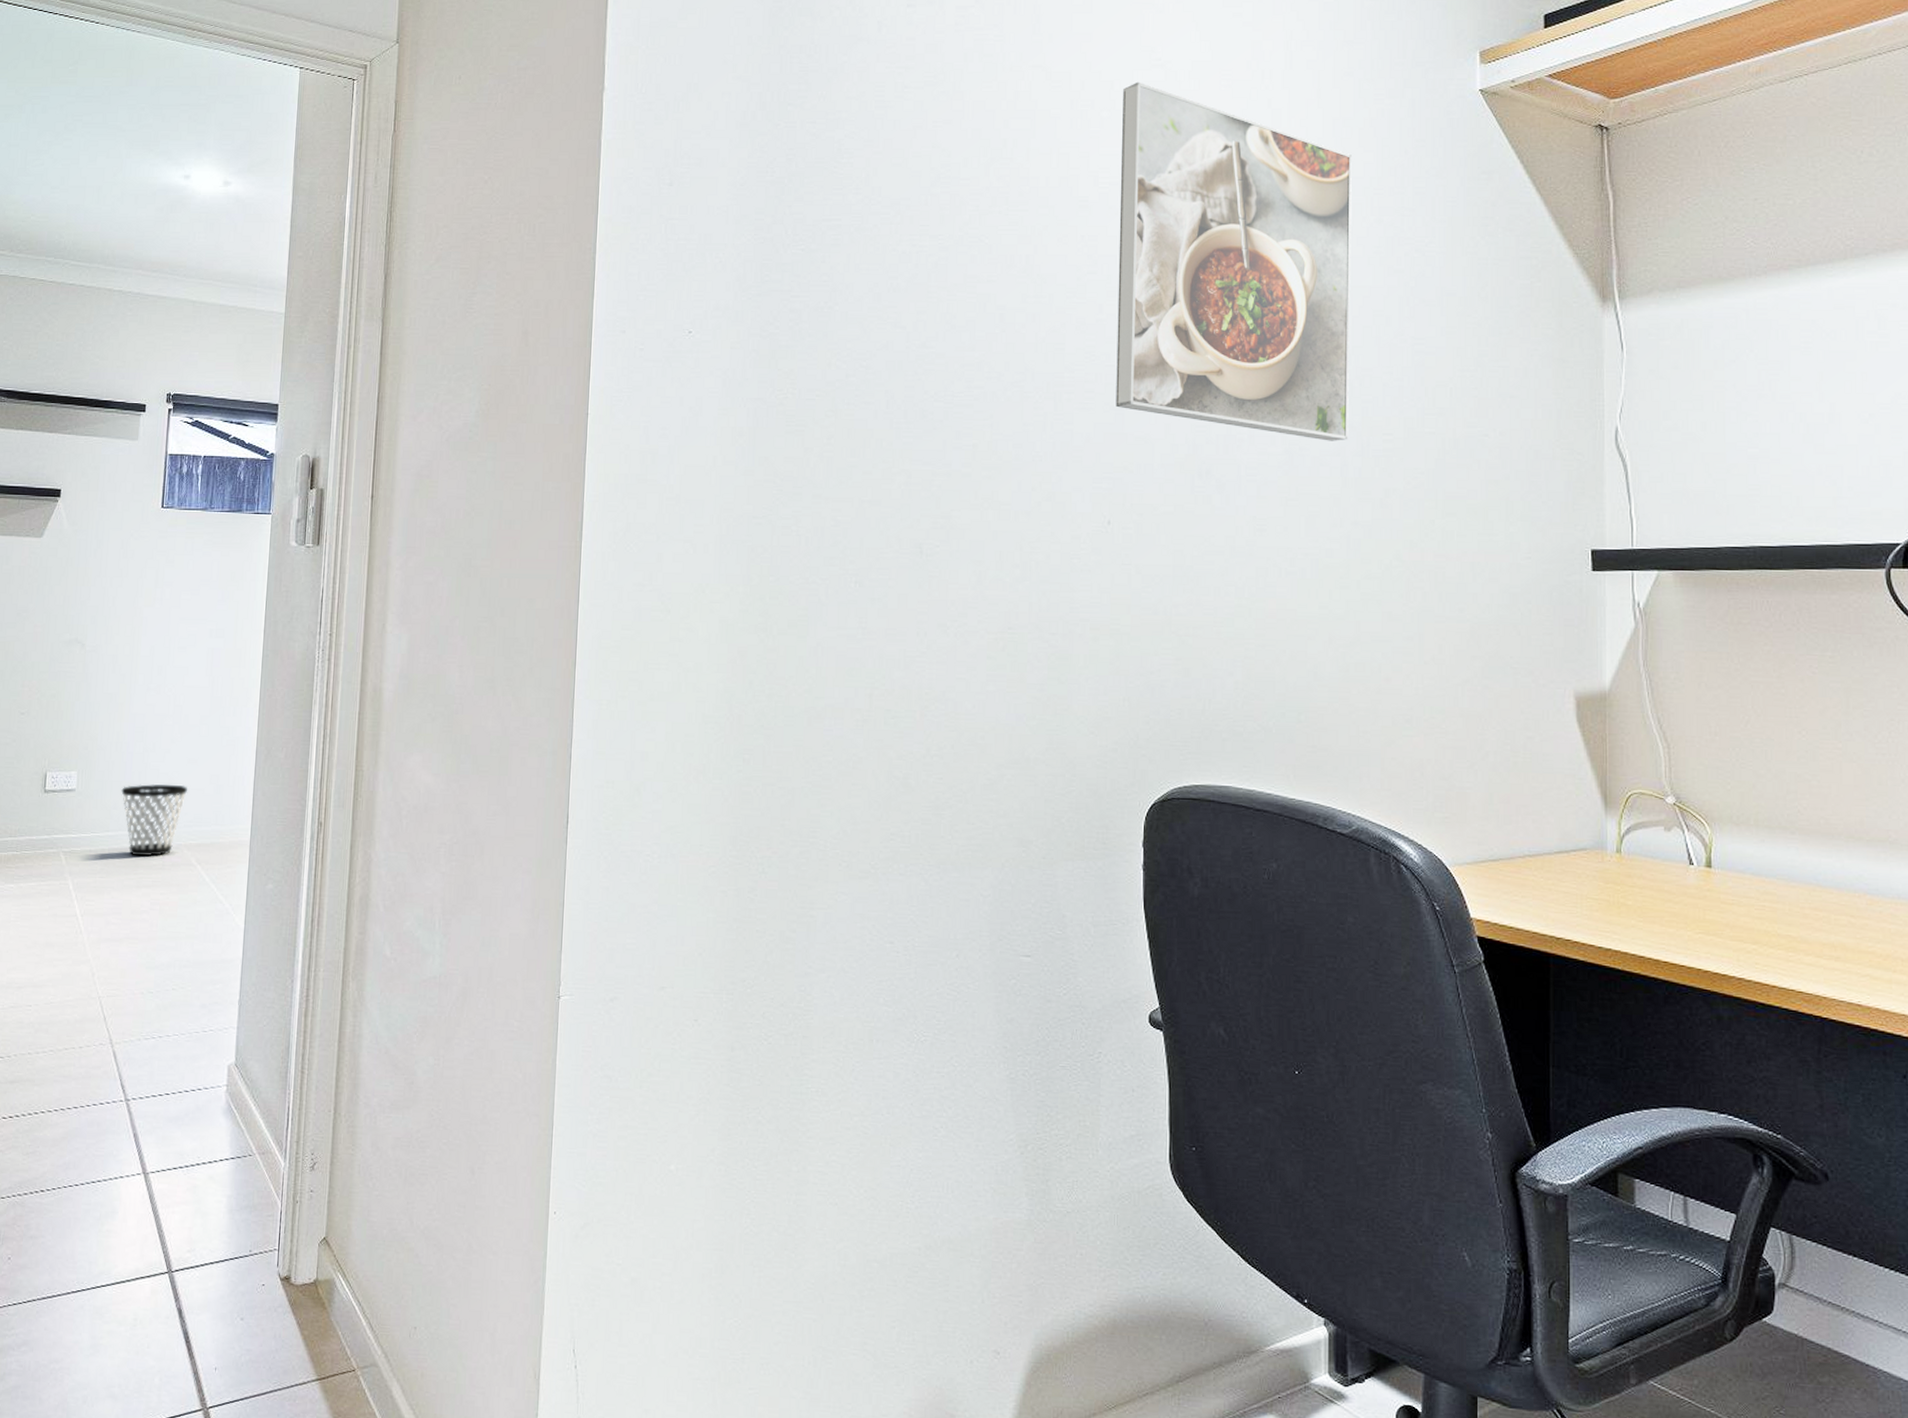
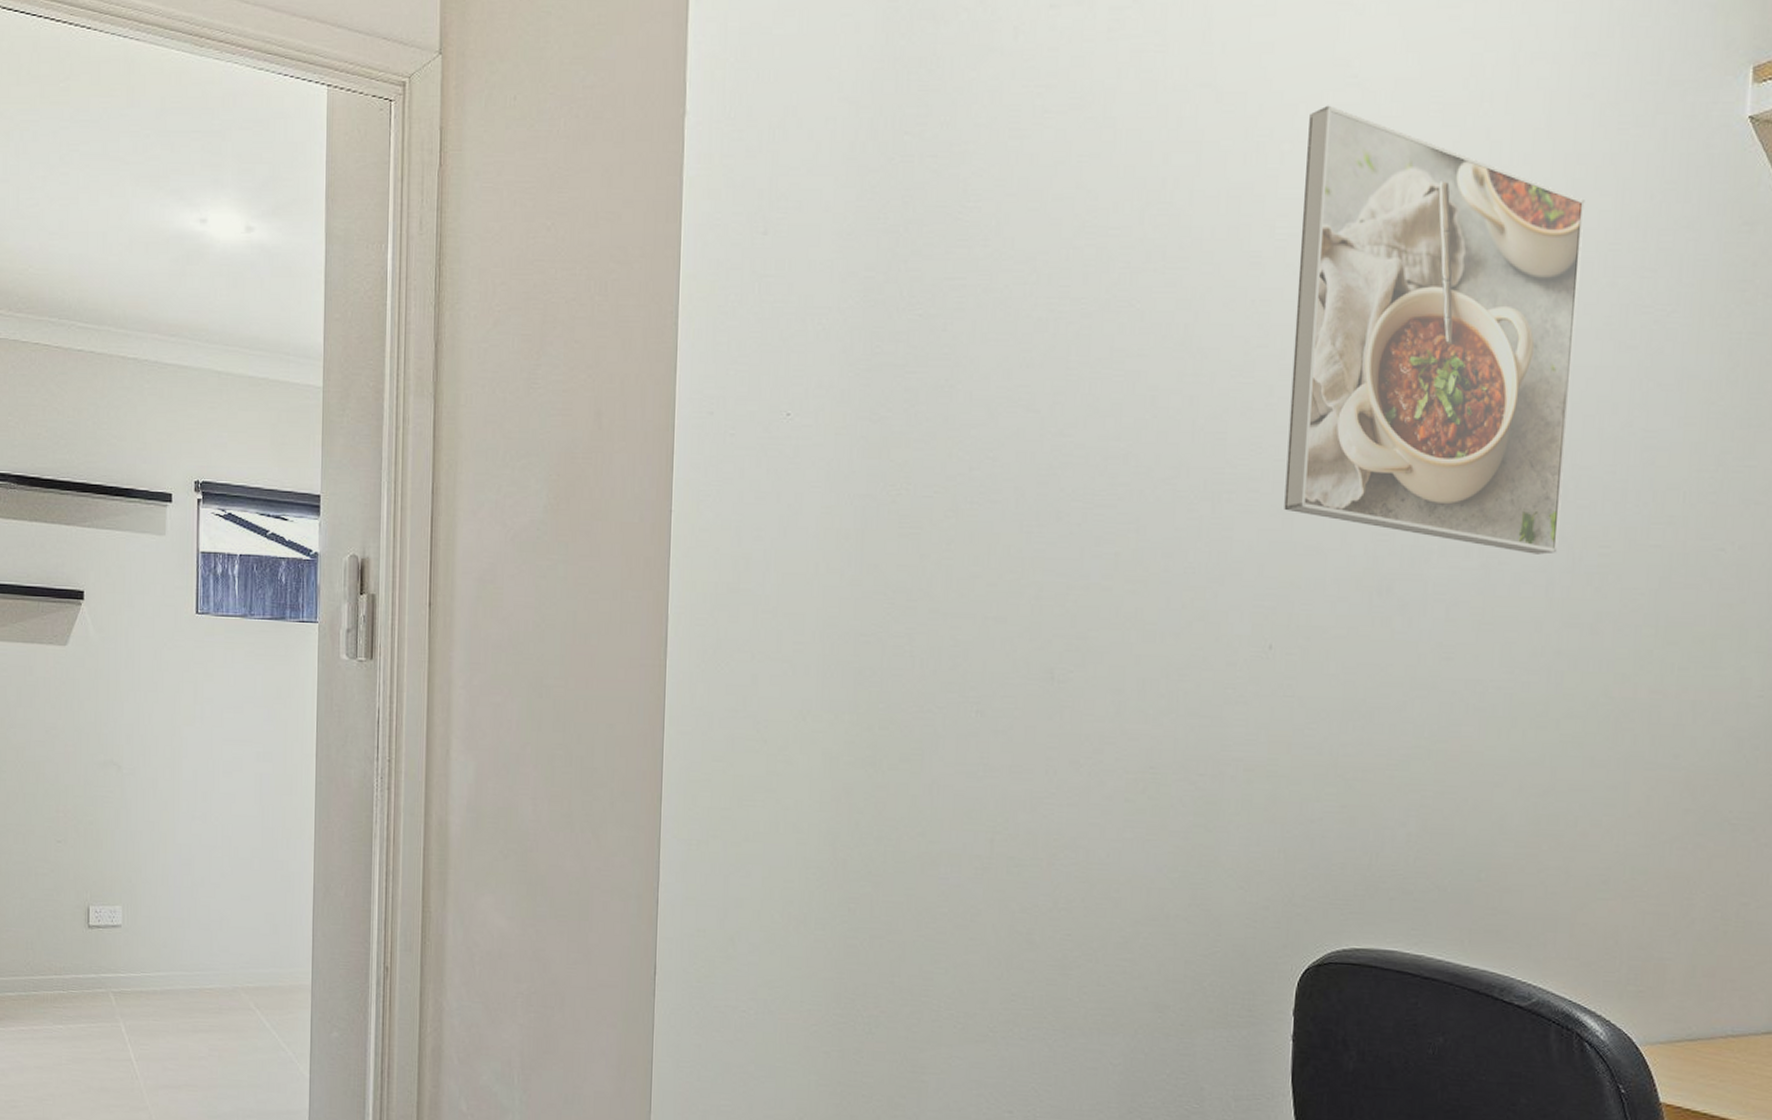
wastebasket: present [121,784,187,857] -> none [170,921,241,1000]

